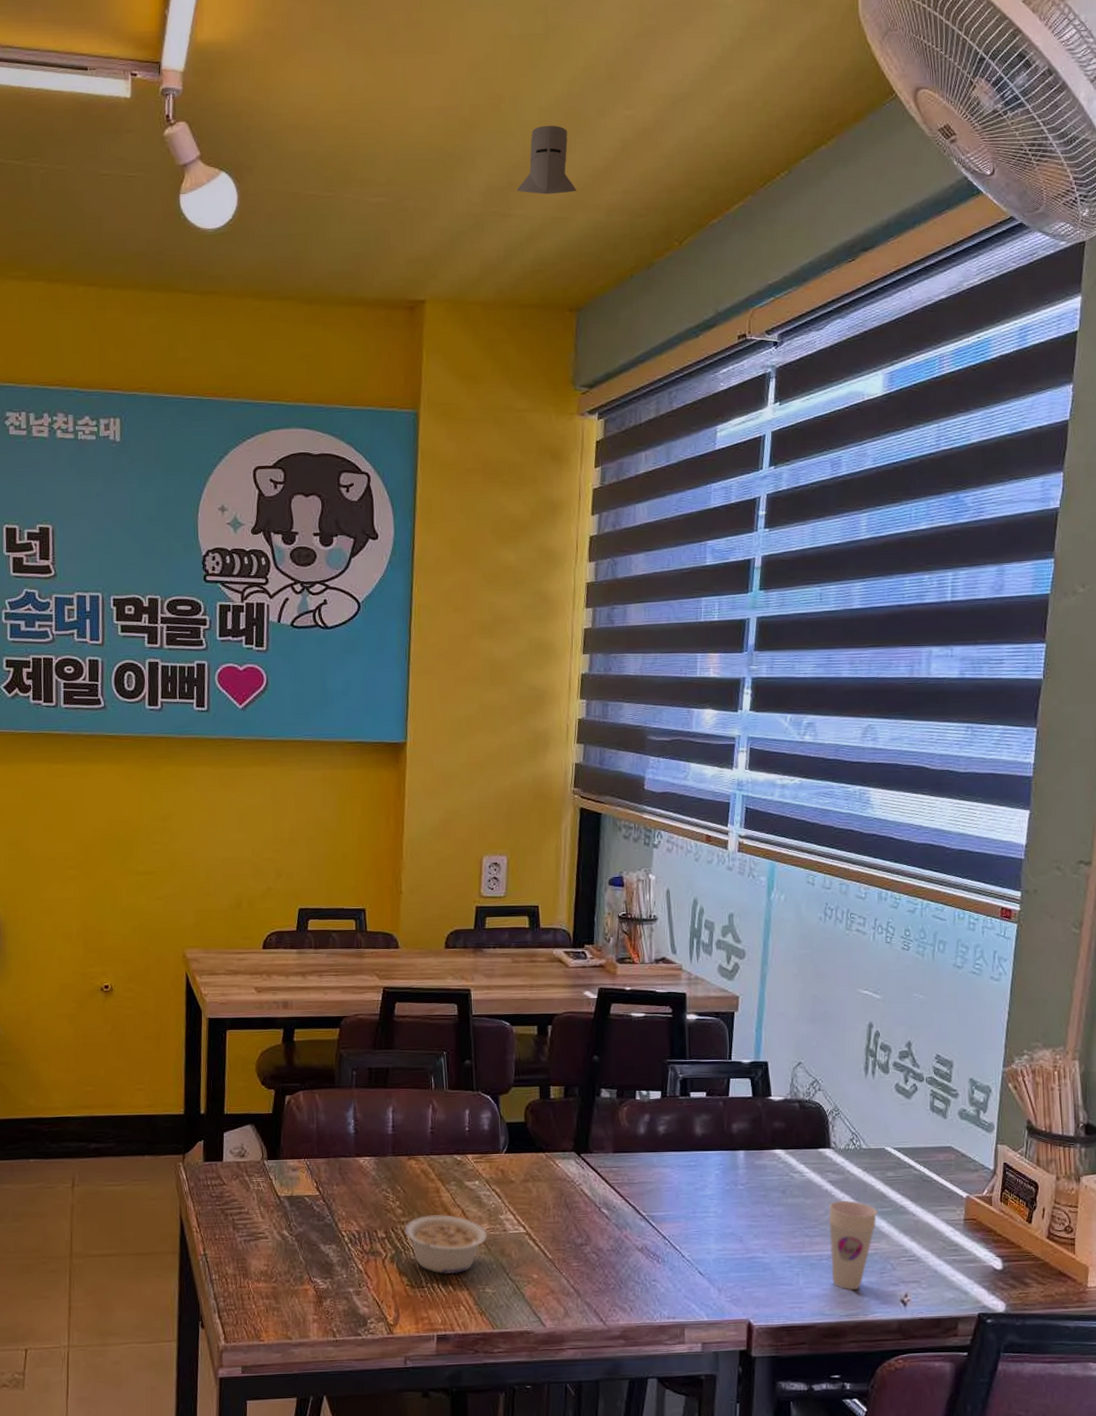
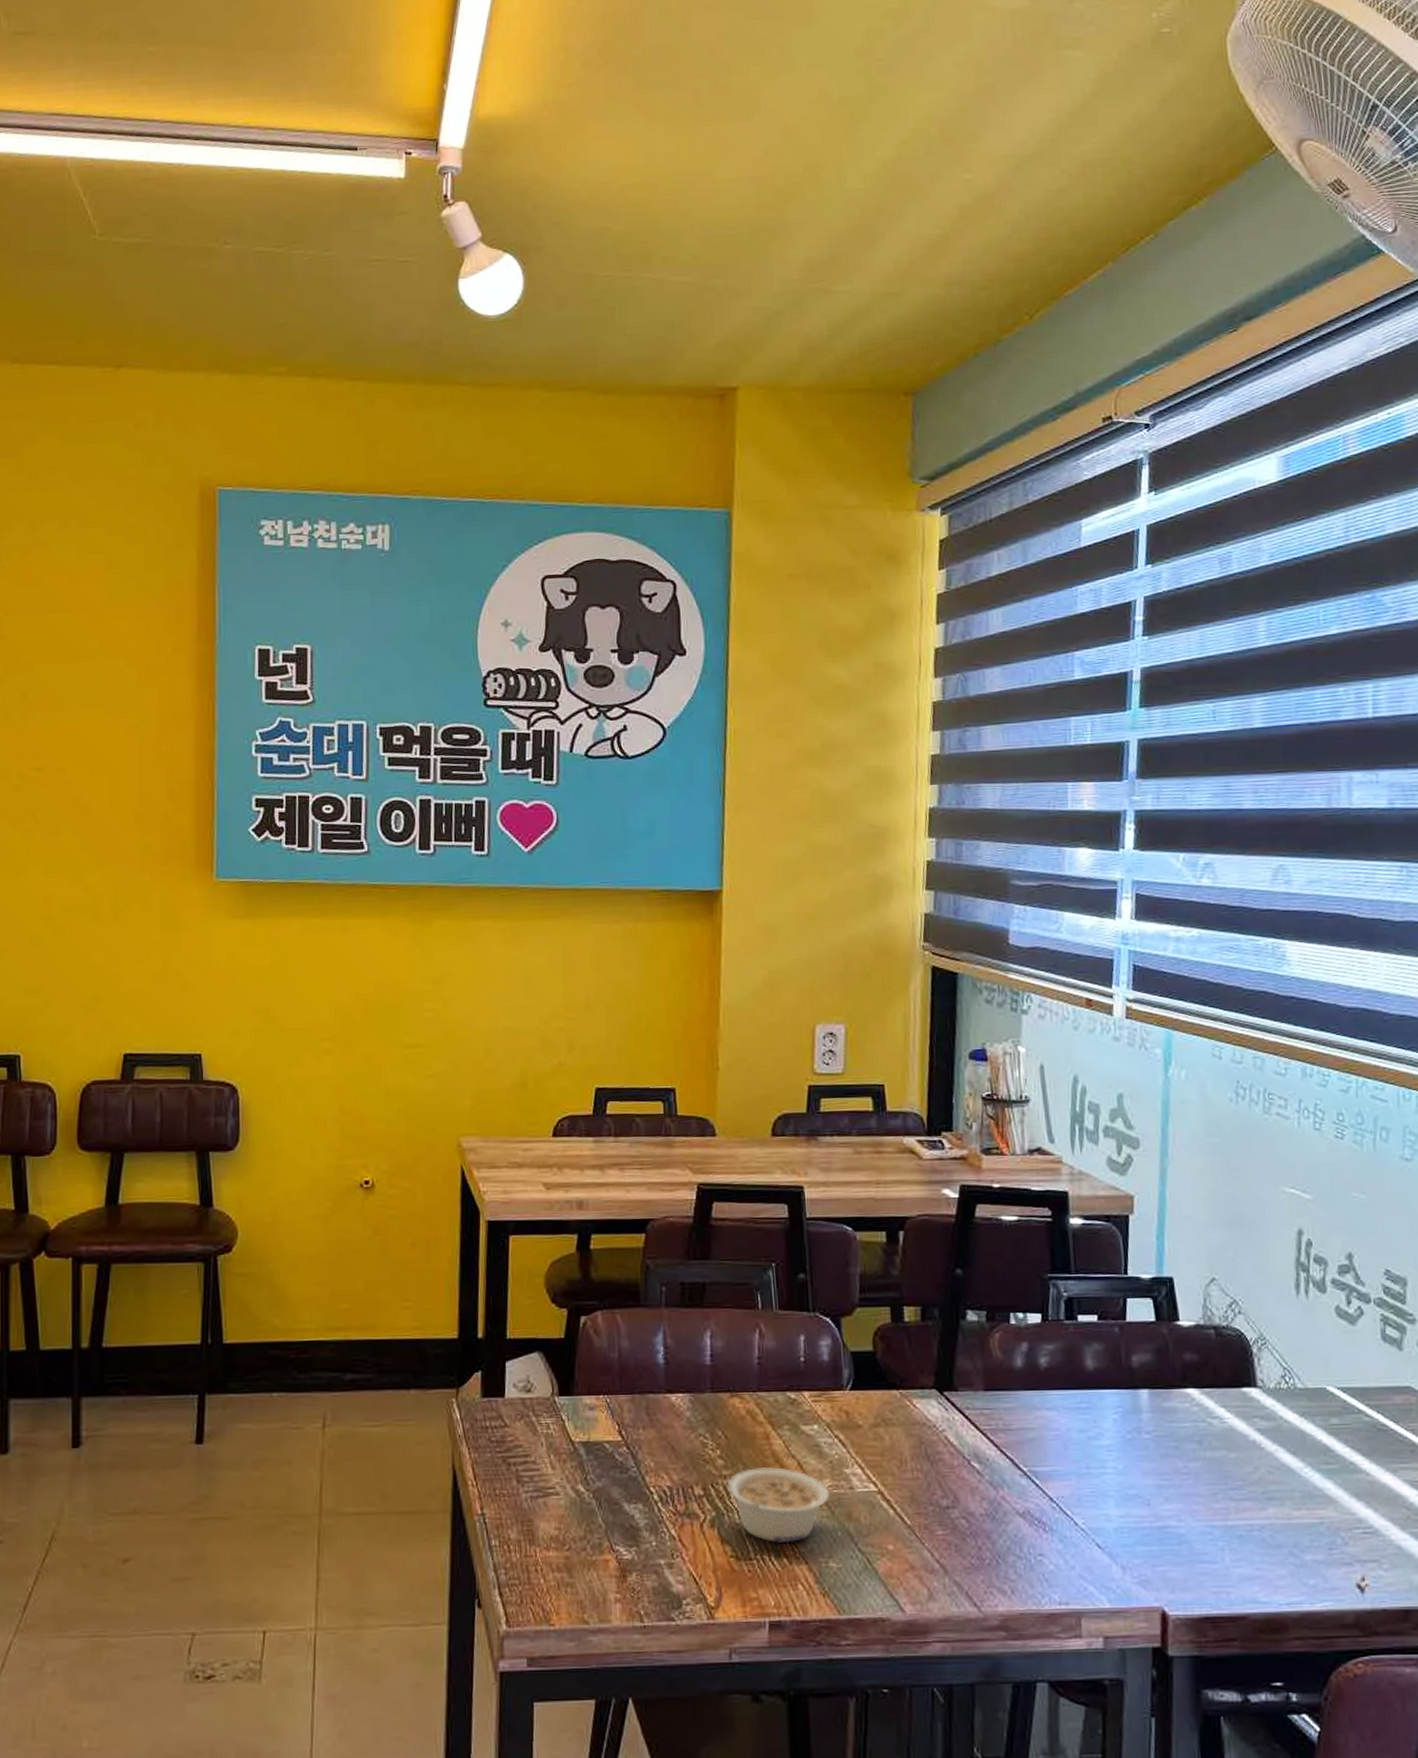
knight helmet: present [516,125,577,195] -> none [840,192,910,268]
cup: present [828,1200,879,1290] -> none [1259,1454,1322,1571]

